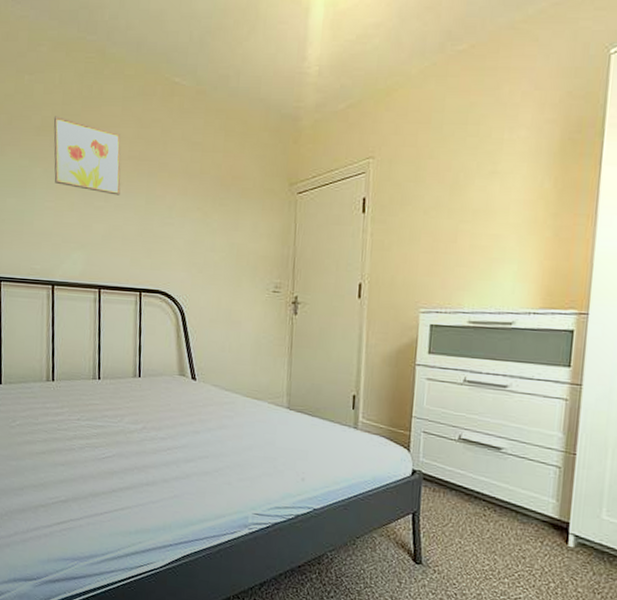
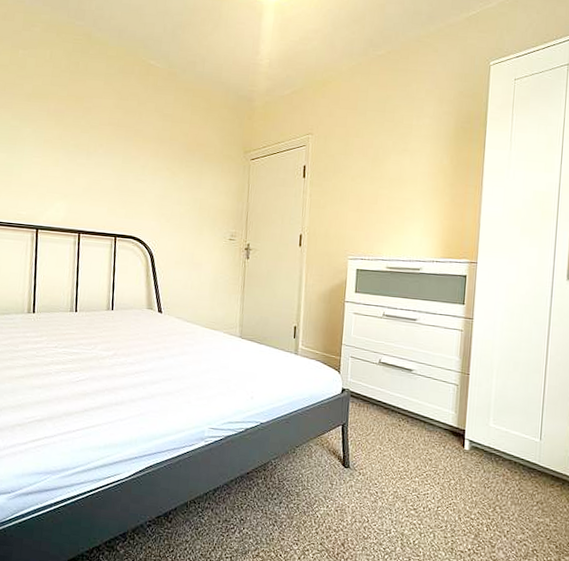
wall art: present [53,116,121,196] -> none [42,85,103,155]

